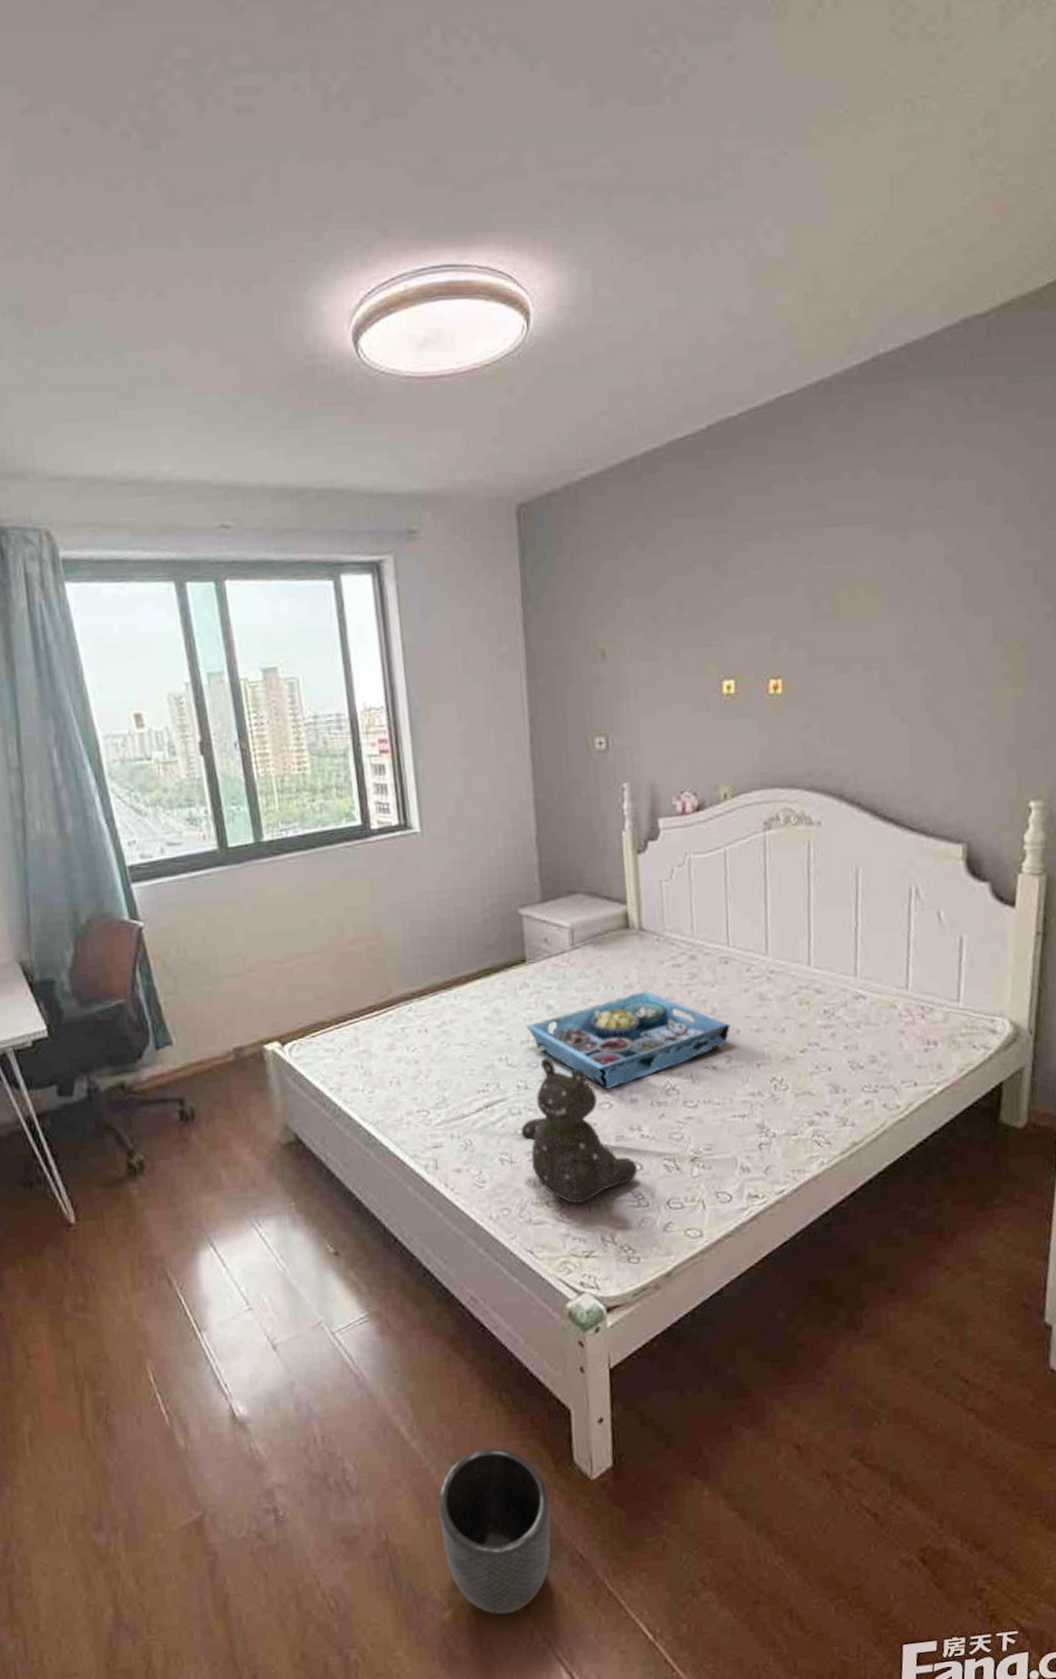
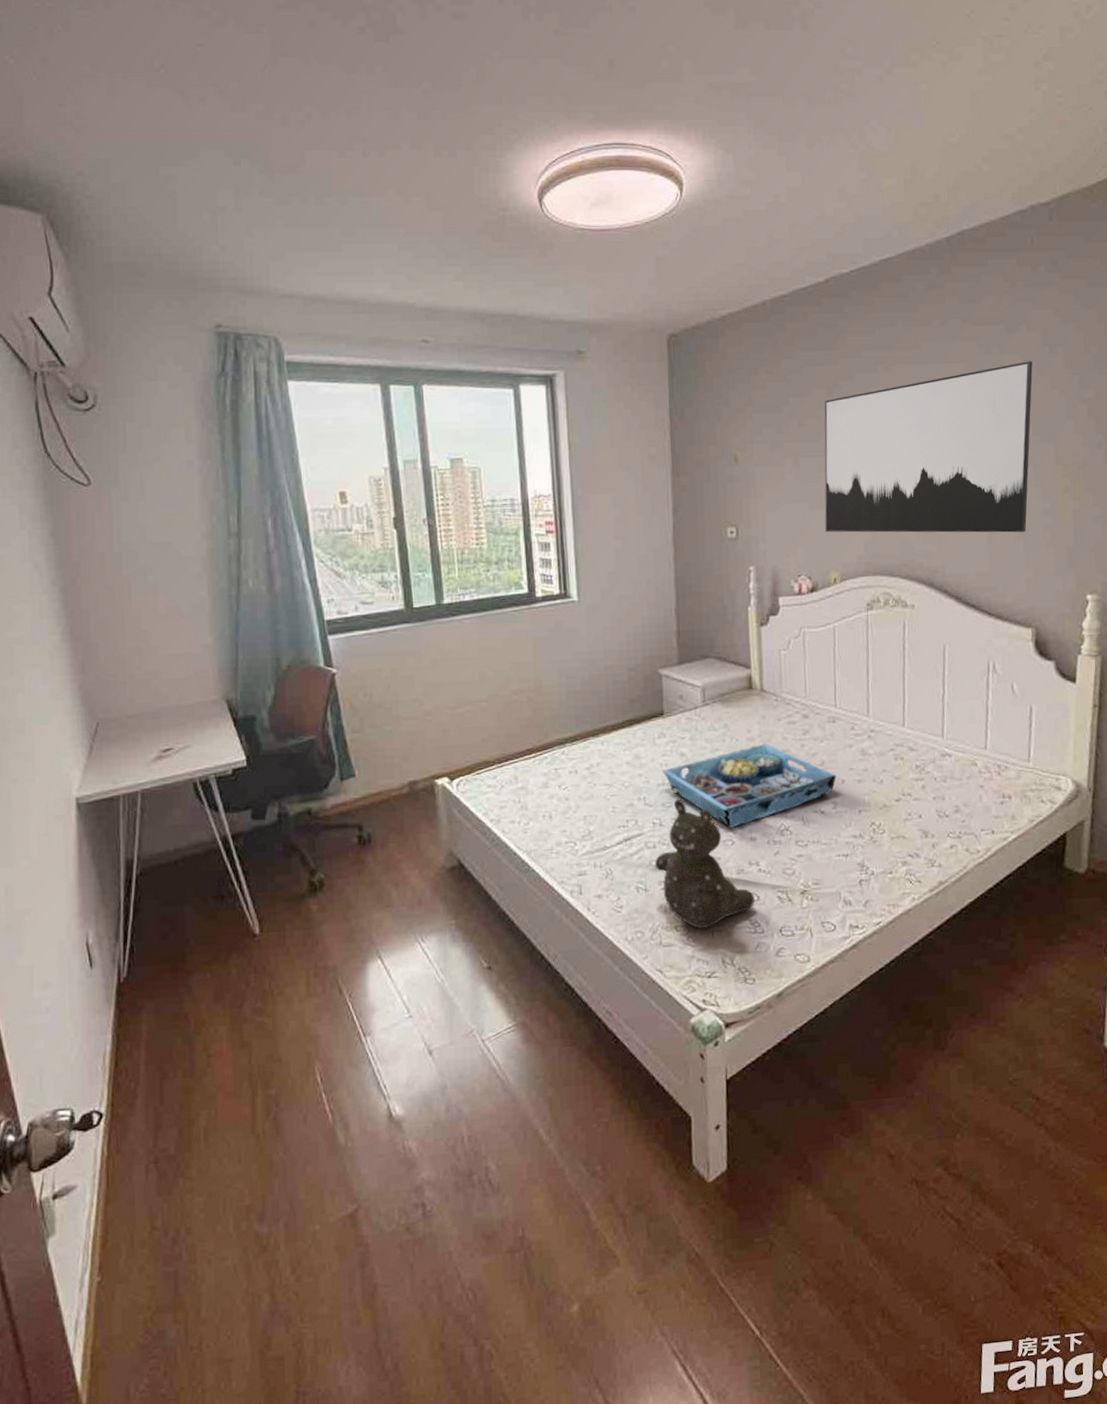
planter: present [438,1448,551,1615] -> none [570,1150,671,1309]
wall art: none [709,516,965,739] -> present [824,361,1033,533]

